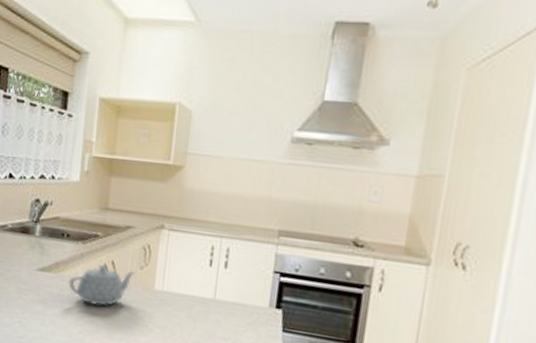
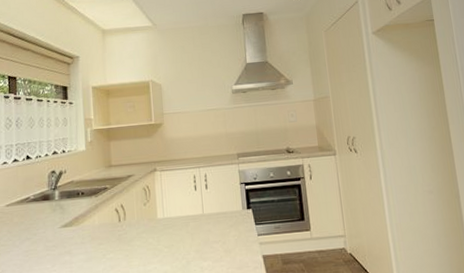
teapot: present [68,264,136,306] -> none [88,209,141,244]

